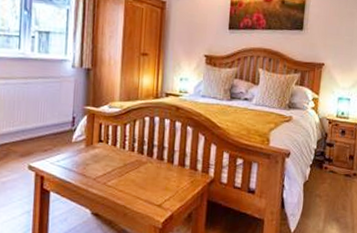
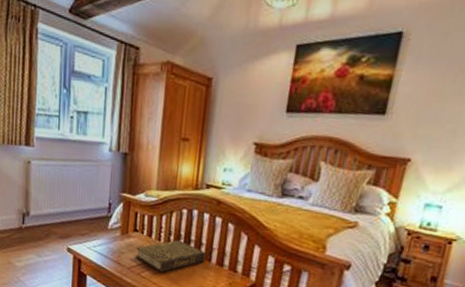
book: none [100,146,169,180] -> present [135,239,207,273]

